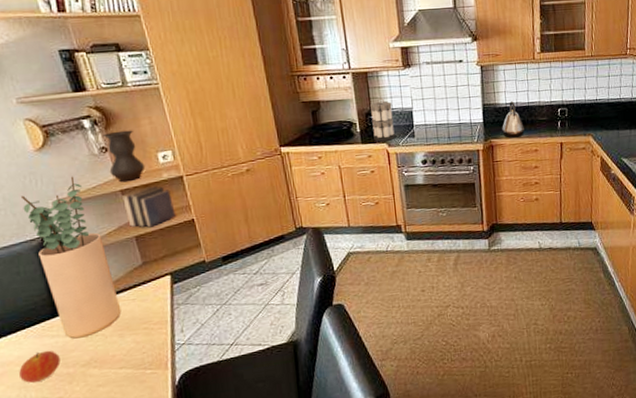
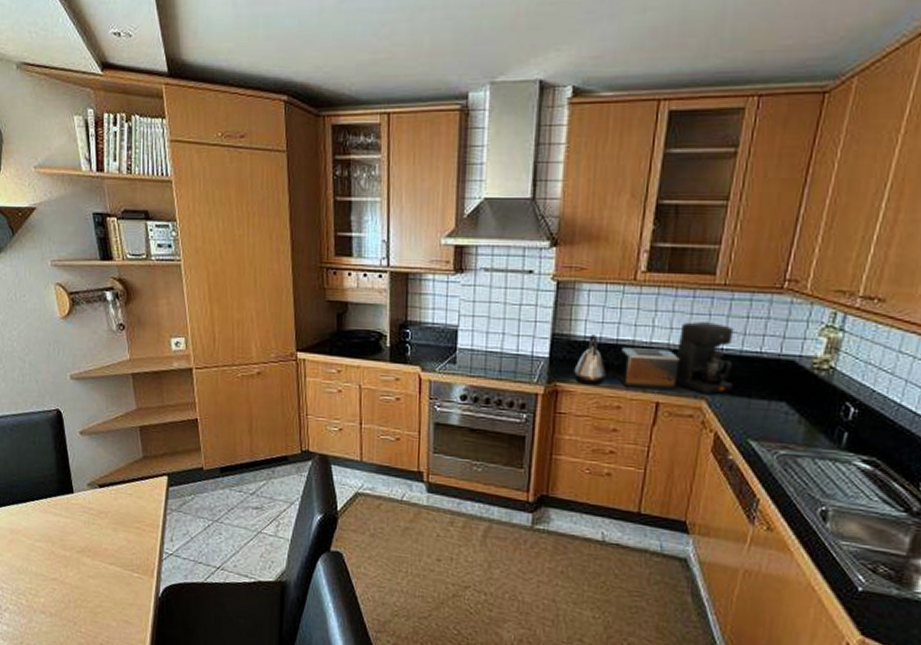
fruit: present [19,350,61,383] -> none [25,526,59,557]
vase: present [21,176,122,339] -> none [45,350,118,523]
vase: present [102,130,145,183] -> none [122,308,158,366]
books: present [122,186,176,228] -> none [132,374,181,420]
spice rack: present [370,97,396,142] -> none [405,307,433,364]
toaster: none [531,105,572,135] -> present [618,347,680,391]
coffee maker: none [568,82,607,132] -> present [675,322,734,395]

